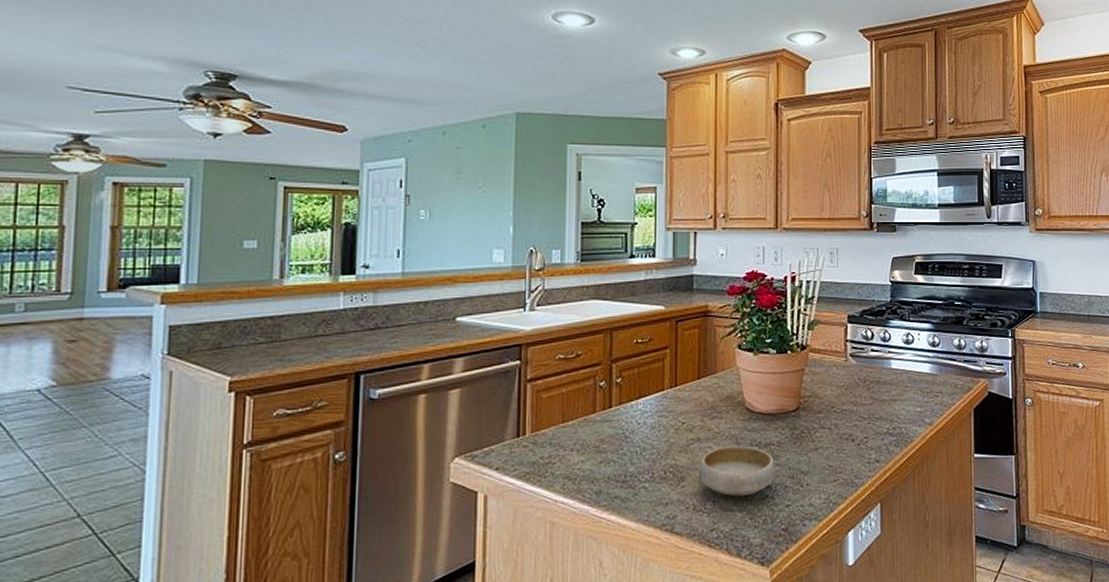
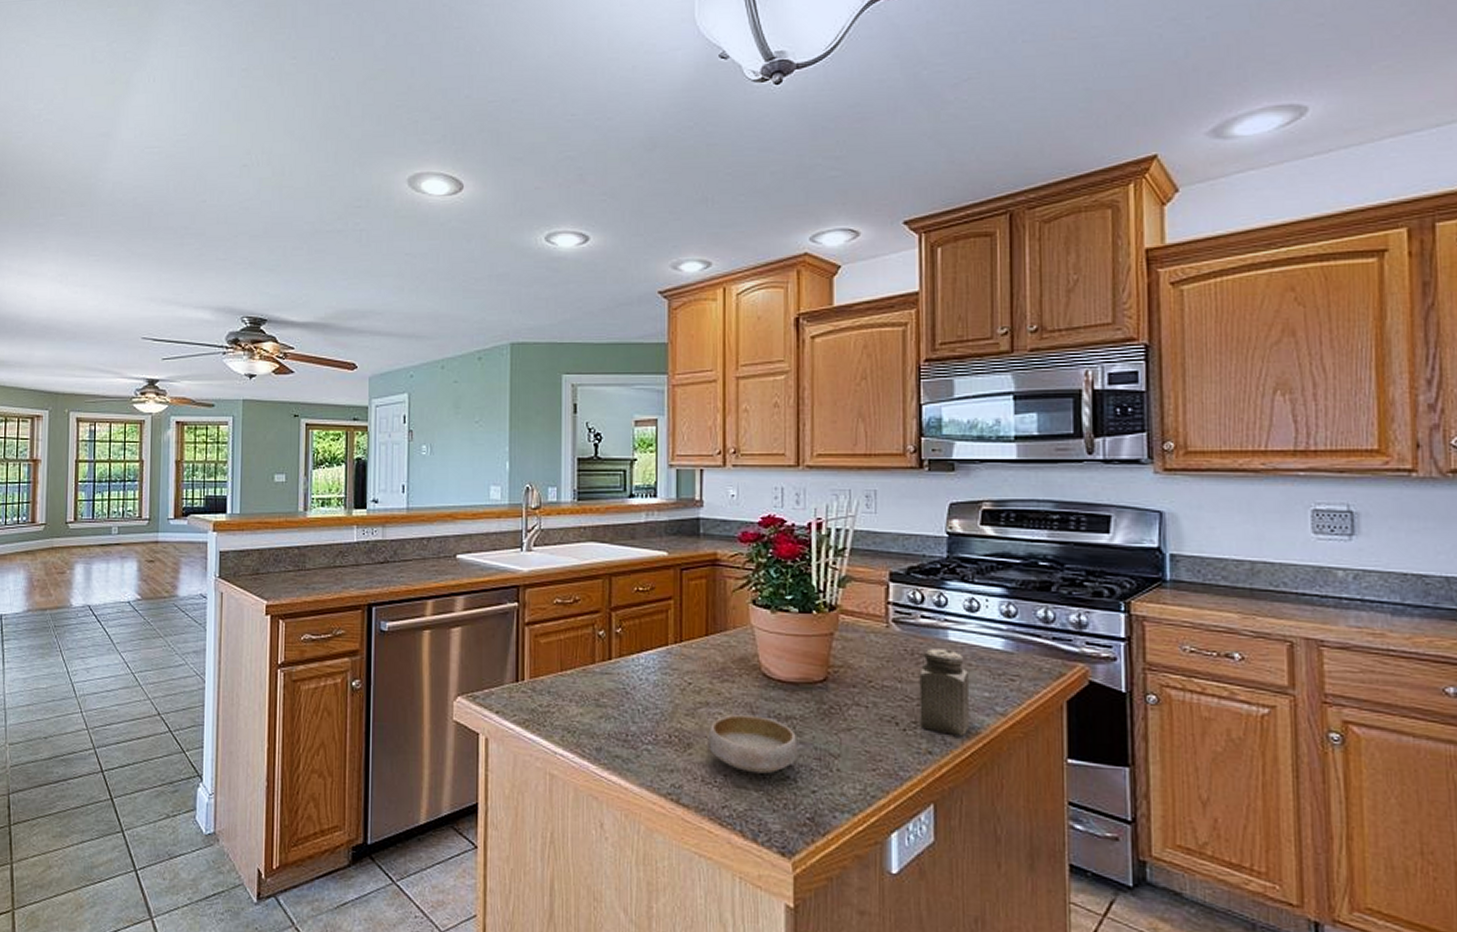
salt shaker: none [870,375,907,446] -> present [919,648,970,737]

